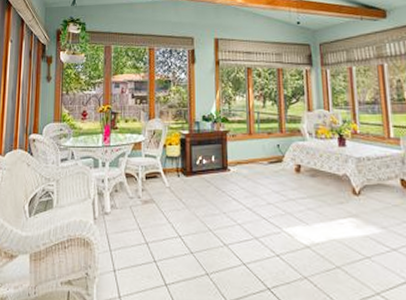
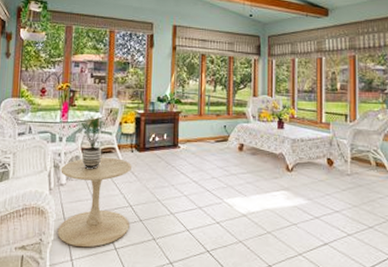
side table: none [104,182,179,284] -> present [57,157,132,248]
potted plant: none [118,139,155,196] -> present [75,116,111,169]

